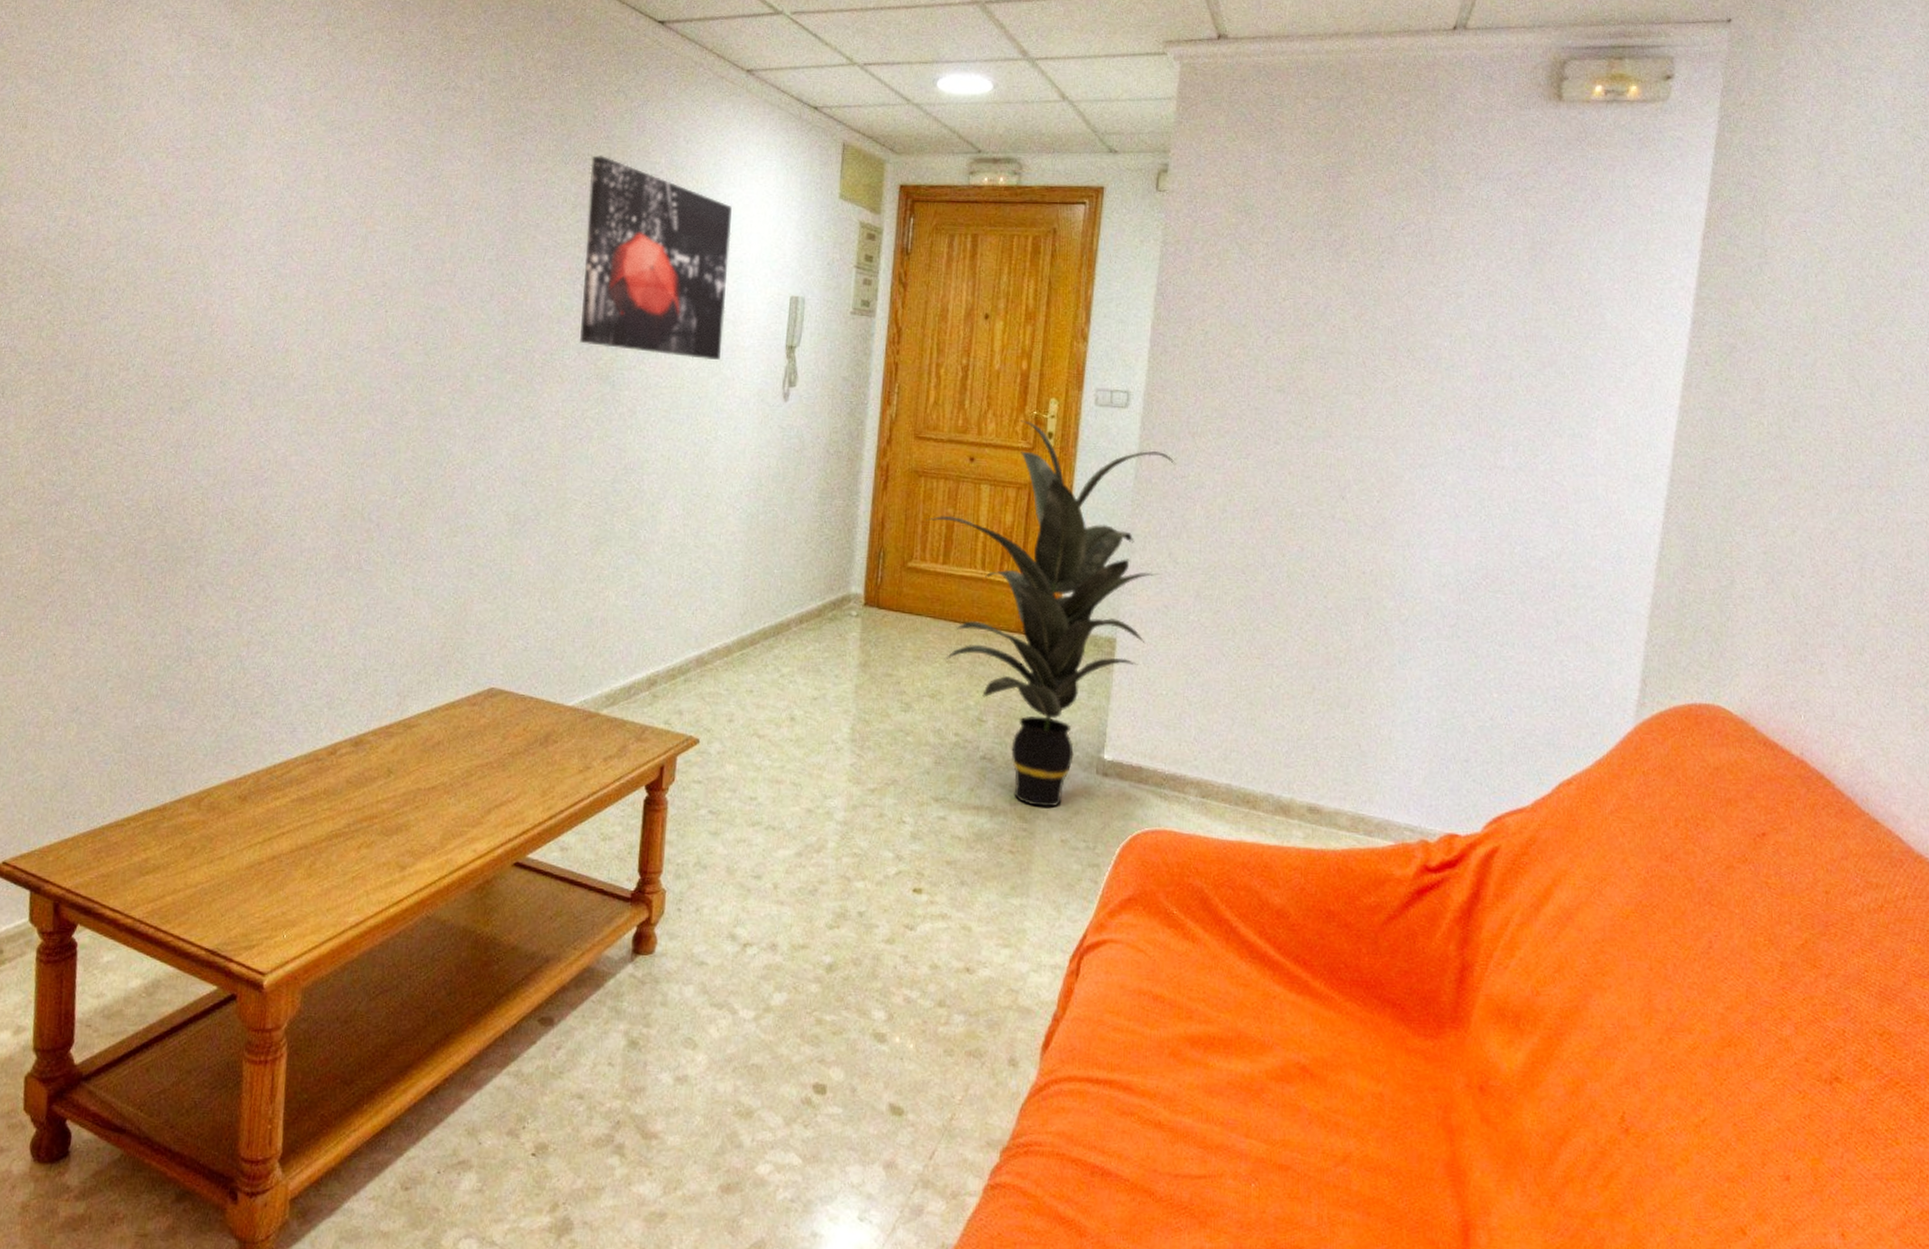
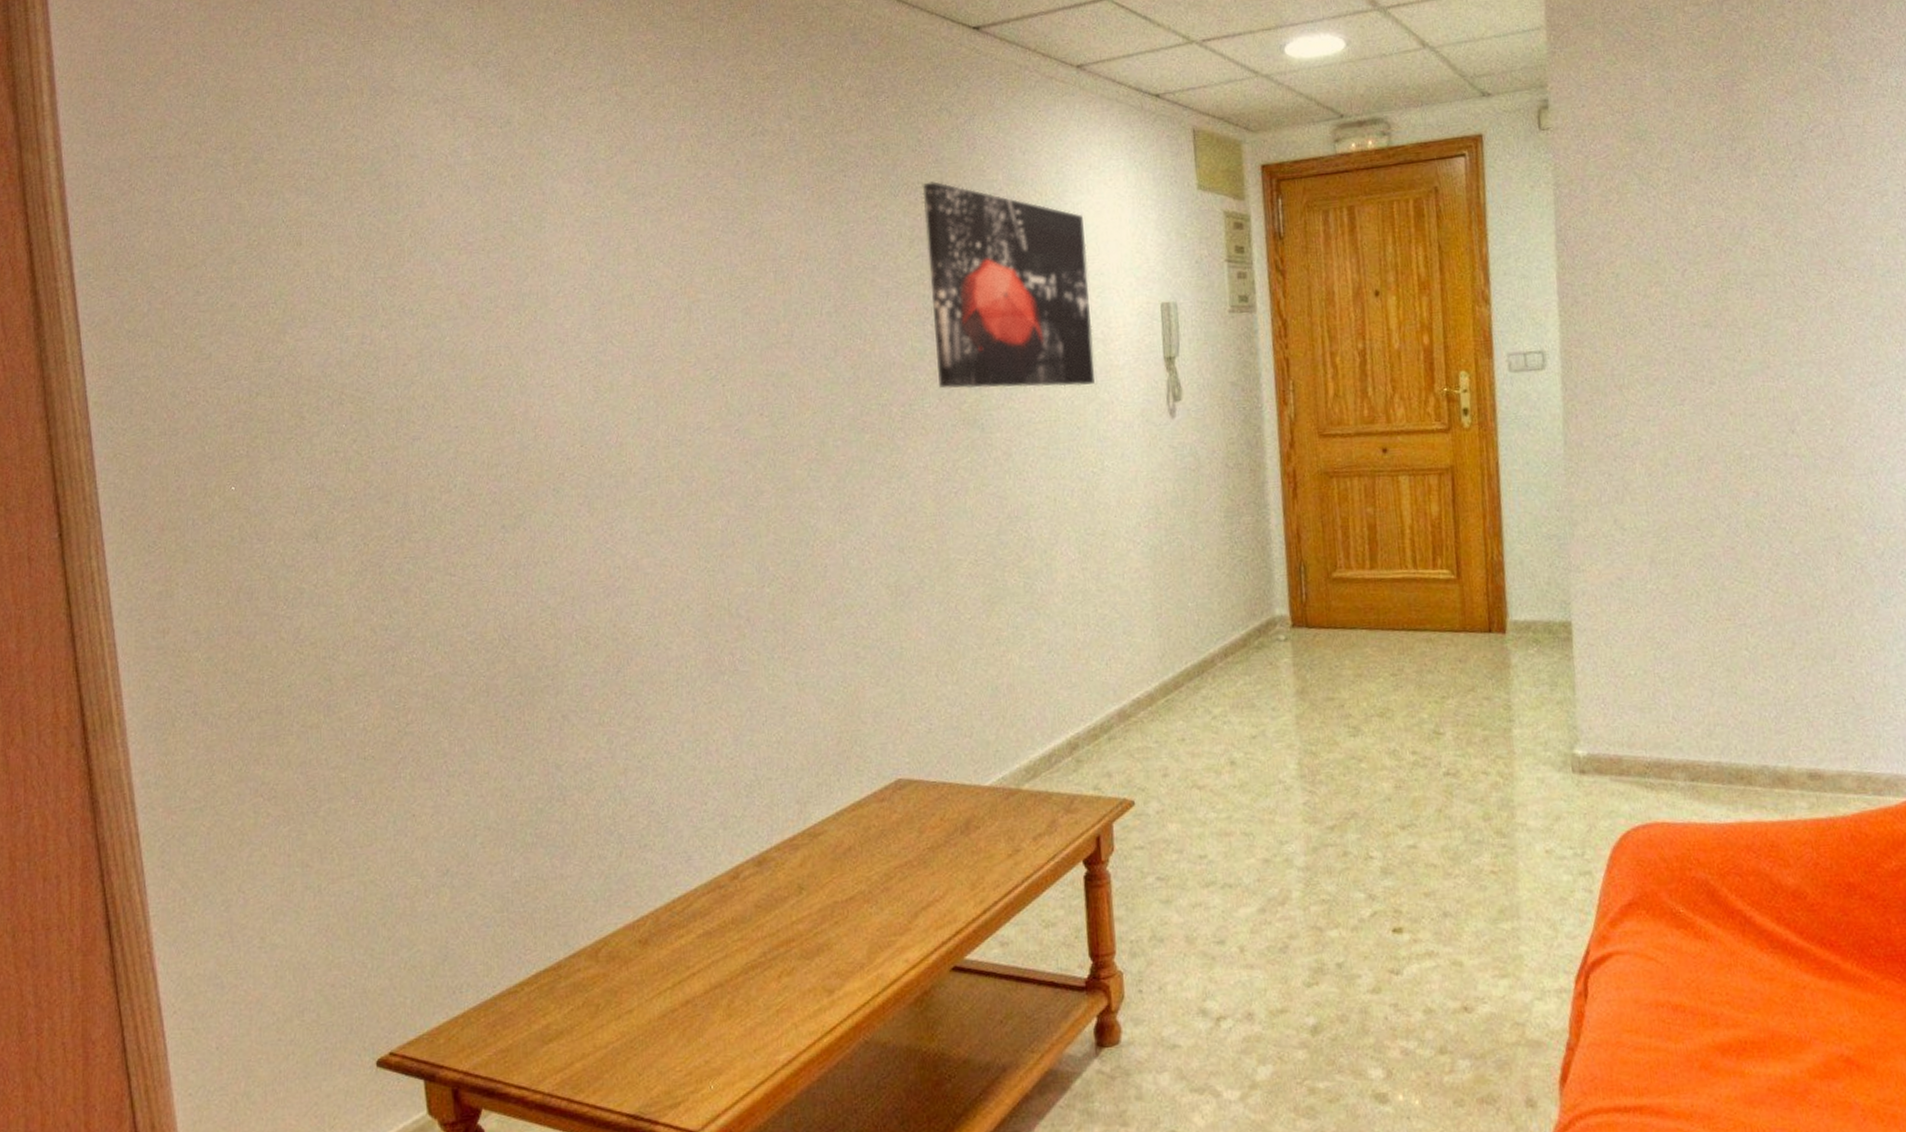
indoor plant: present [926,420,1176,807] -> none [1345,399,1608,818]

